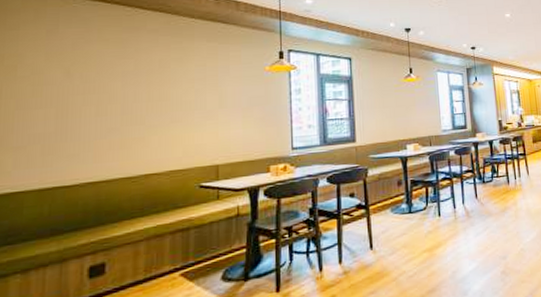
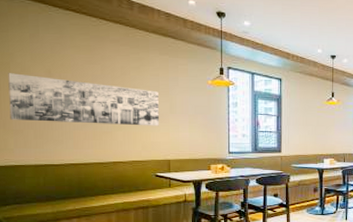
wall art: none [10,77,205,135] -> present [8,73,159,126]

